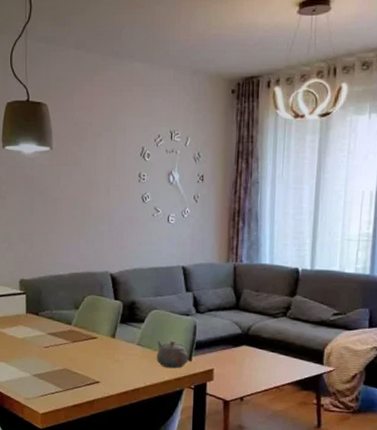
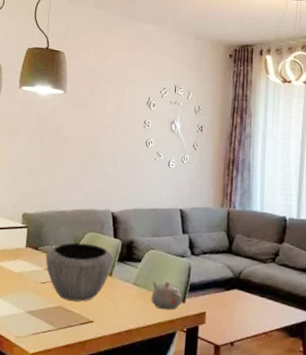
bowl: none [47,306,116,364] -> present [45,242,114,302]

